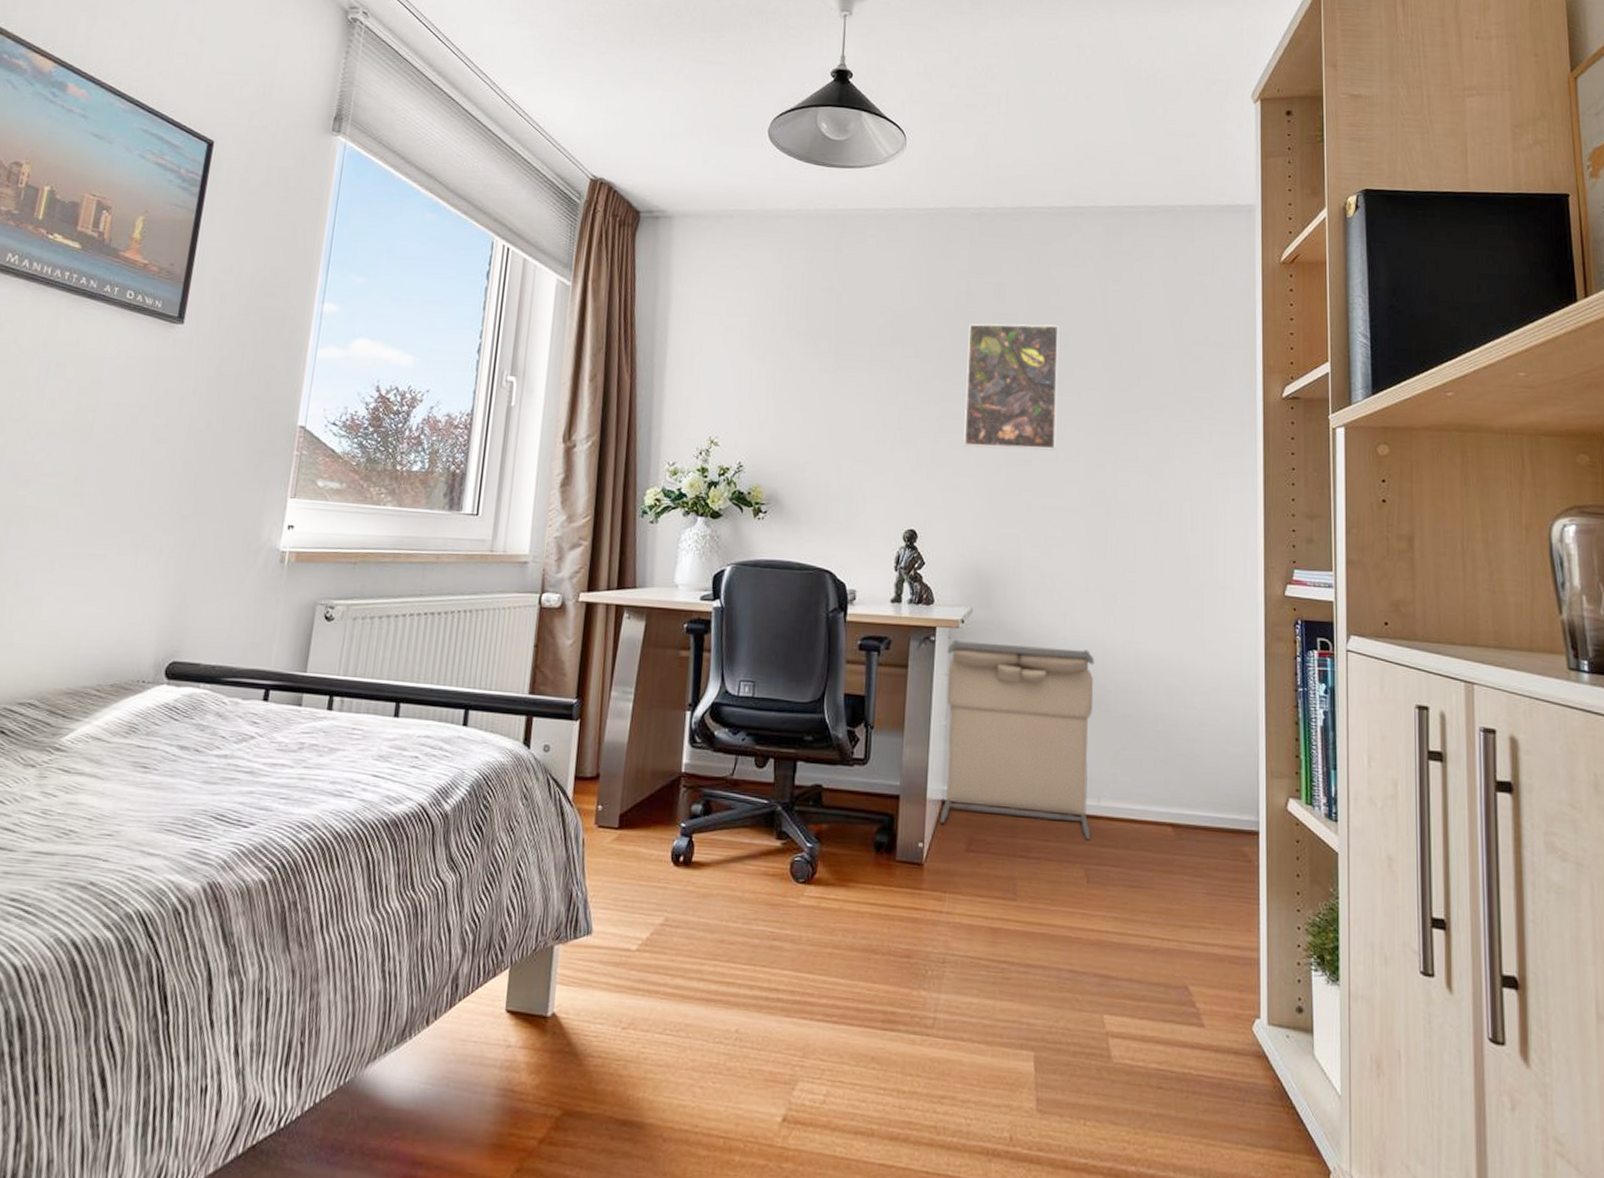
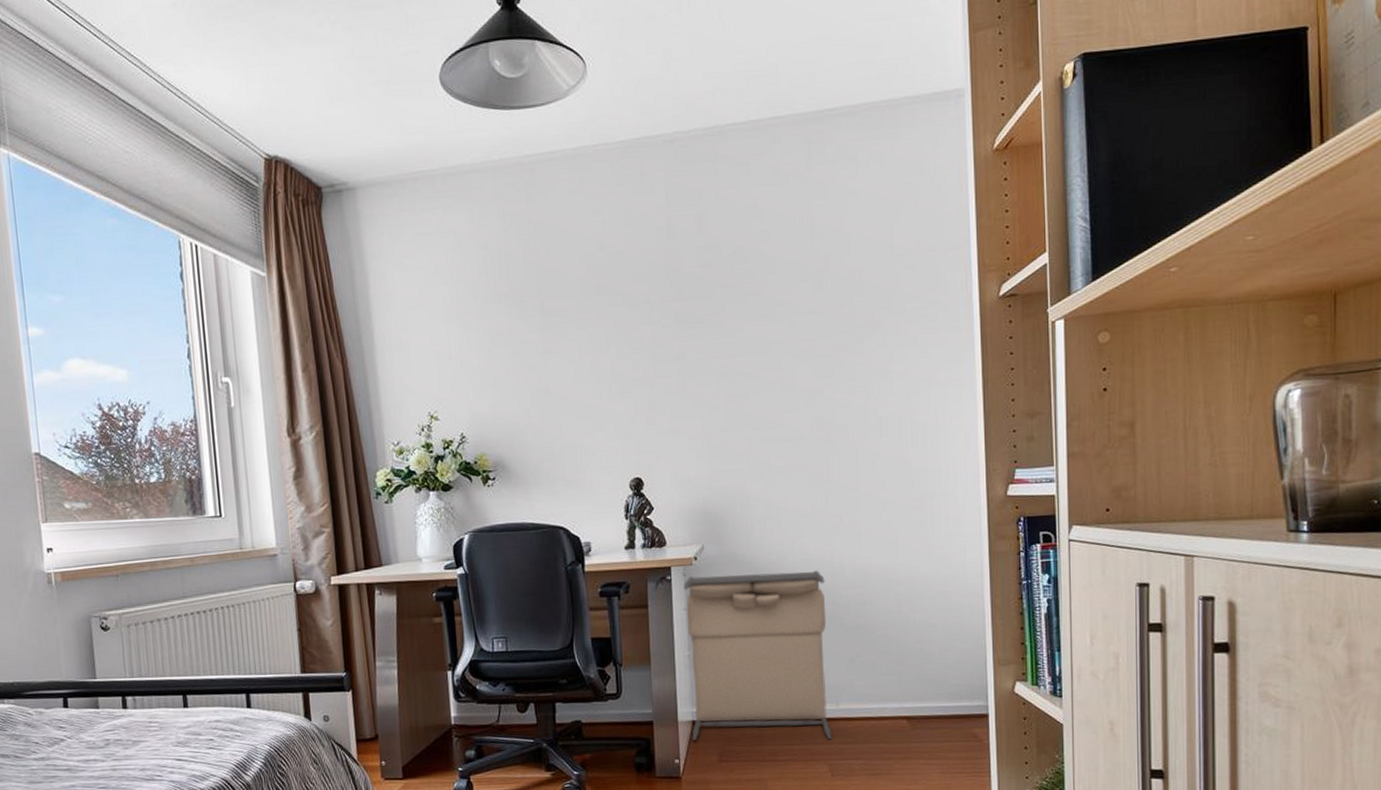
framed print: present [964,323,1059,451] -> none [673,251,772,389]

